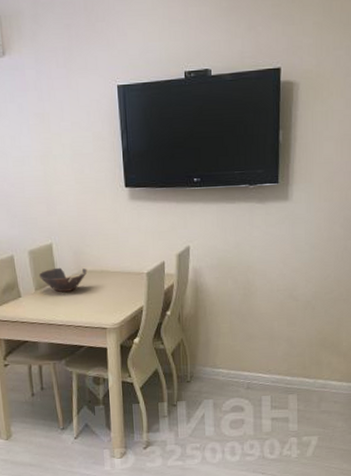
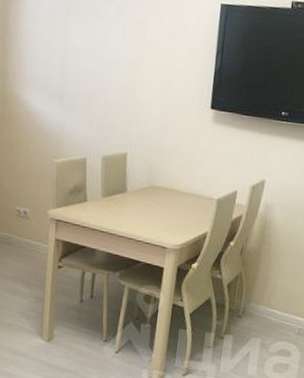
bowl: present [38,267,88,293] -> none [108,178,158,205]

